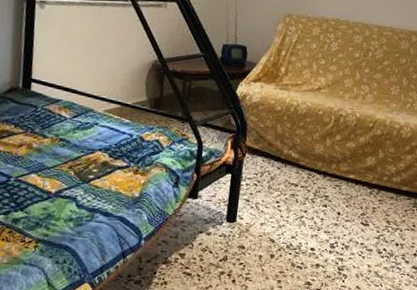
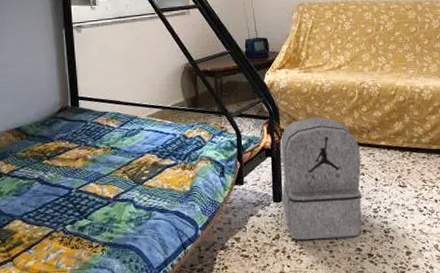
backpack: none [235,138,327,270] -> present [281,117,362,240]

